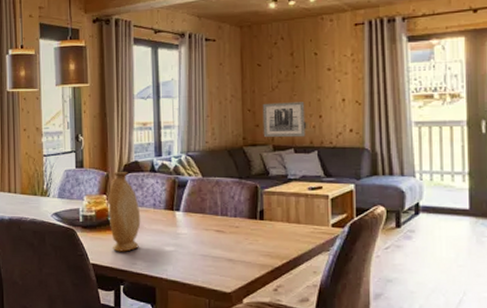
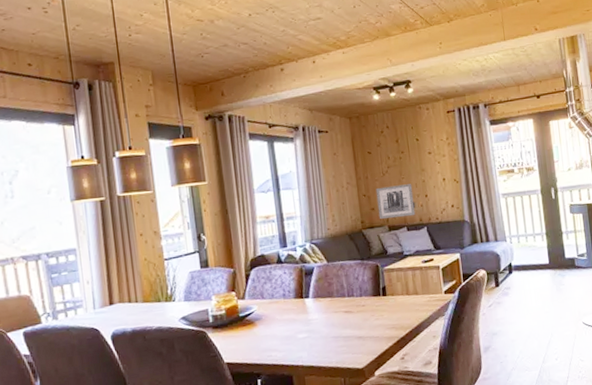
vase: present [108,172,141,252] -> none [237,266,273,347]

